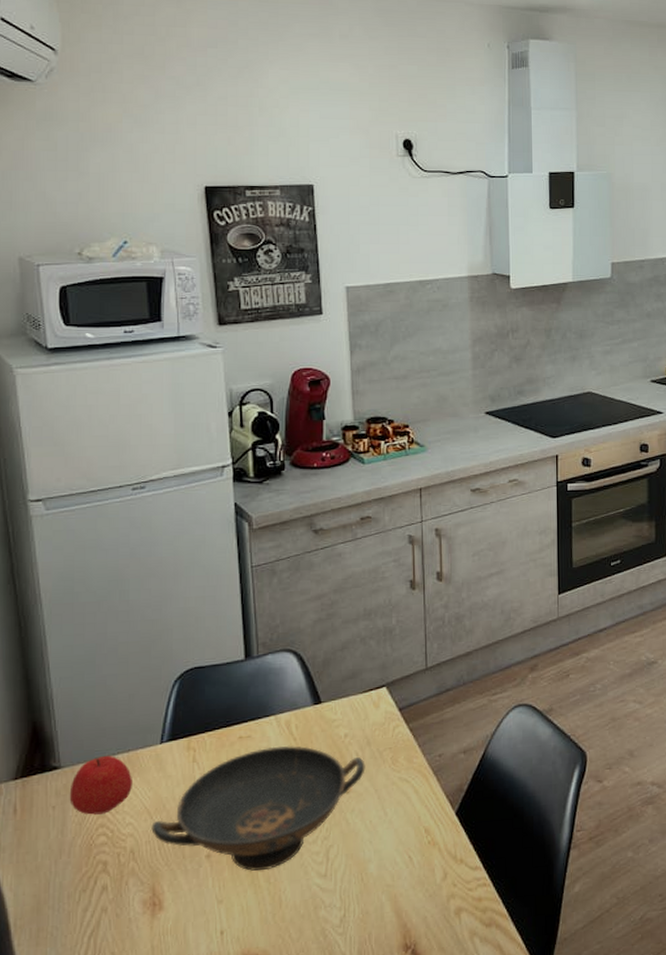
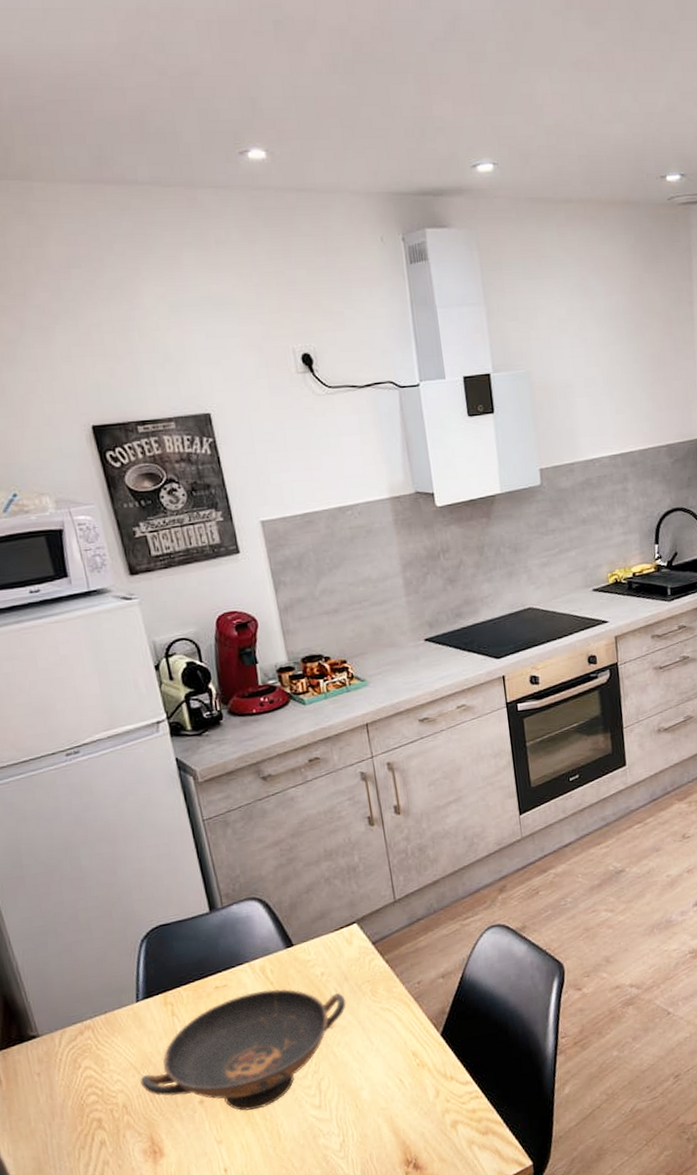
apple: present [69,756,132,815] -> none [52,1019,115,1077]

